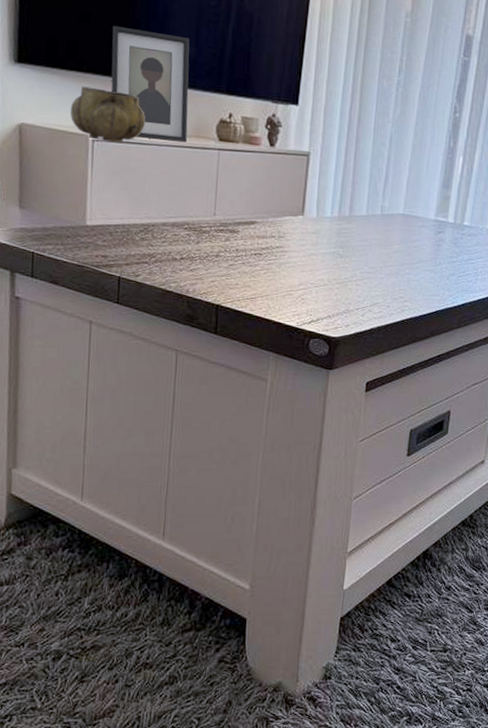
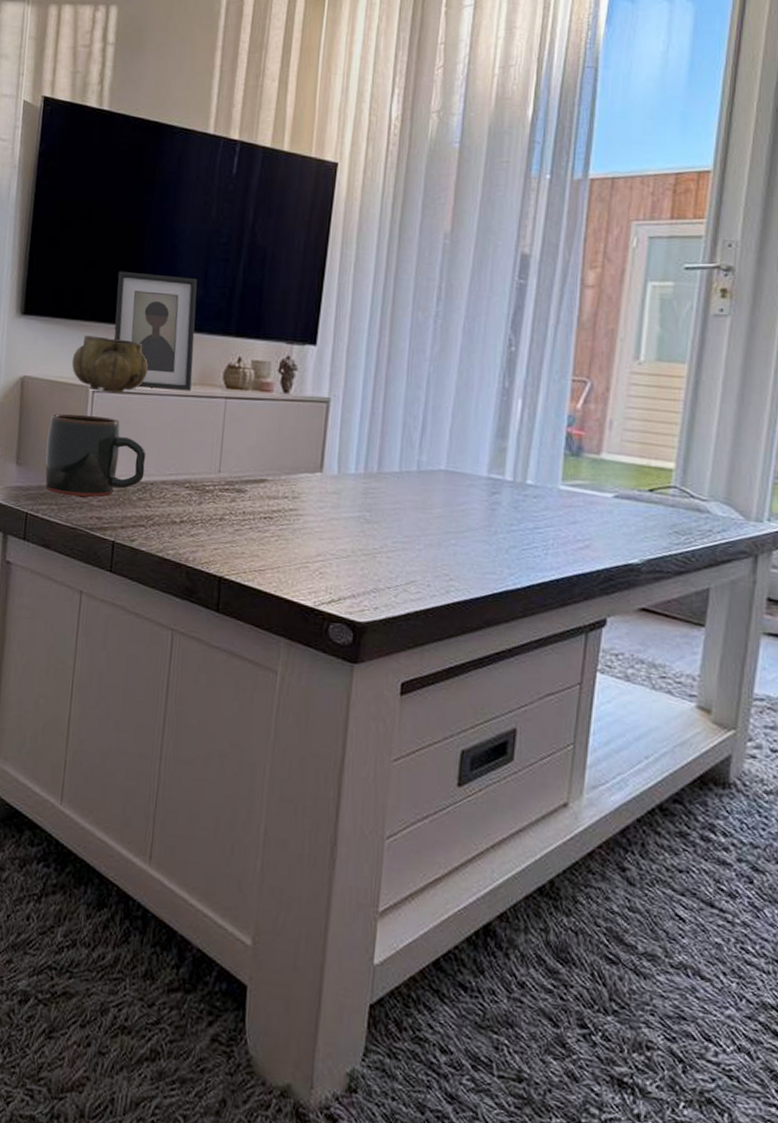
mug: none [48,160,147,238] -> present [45,413,146,498]

